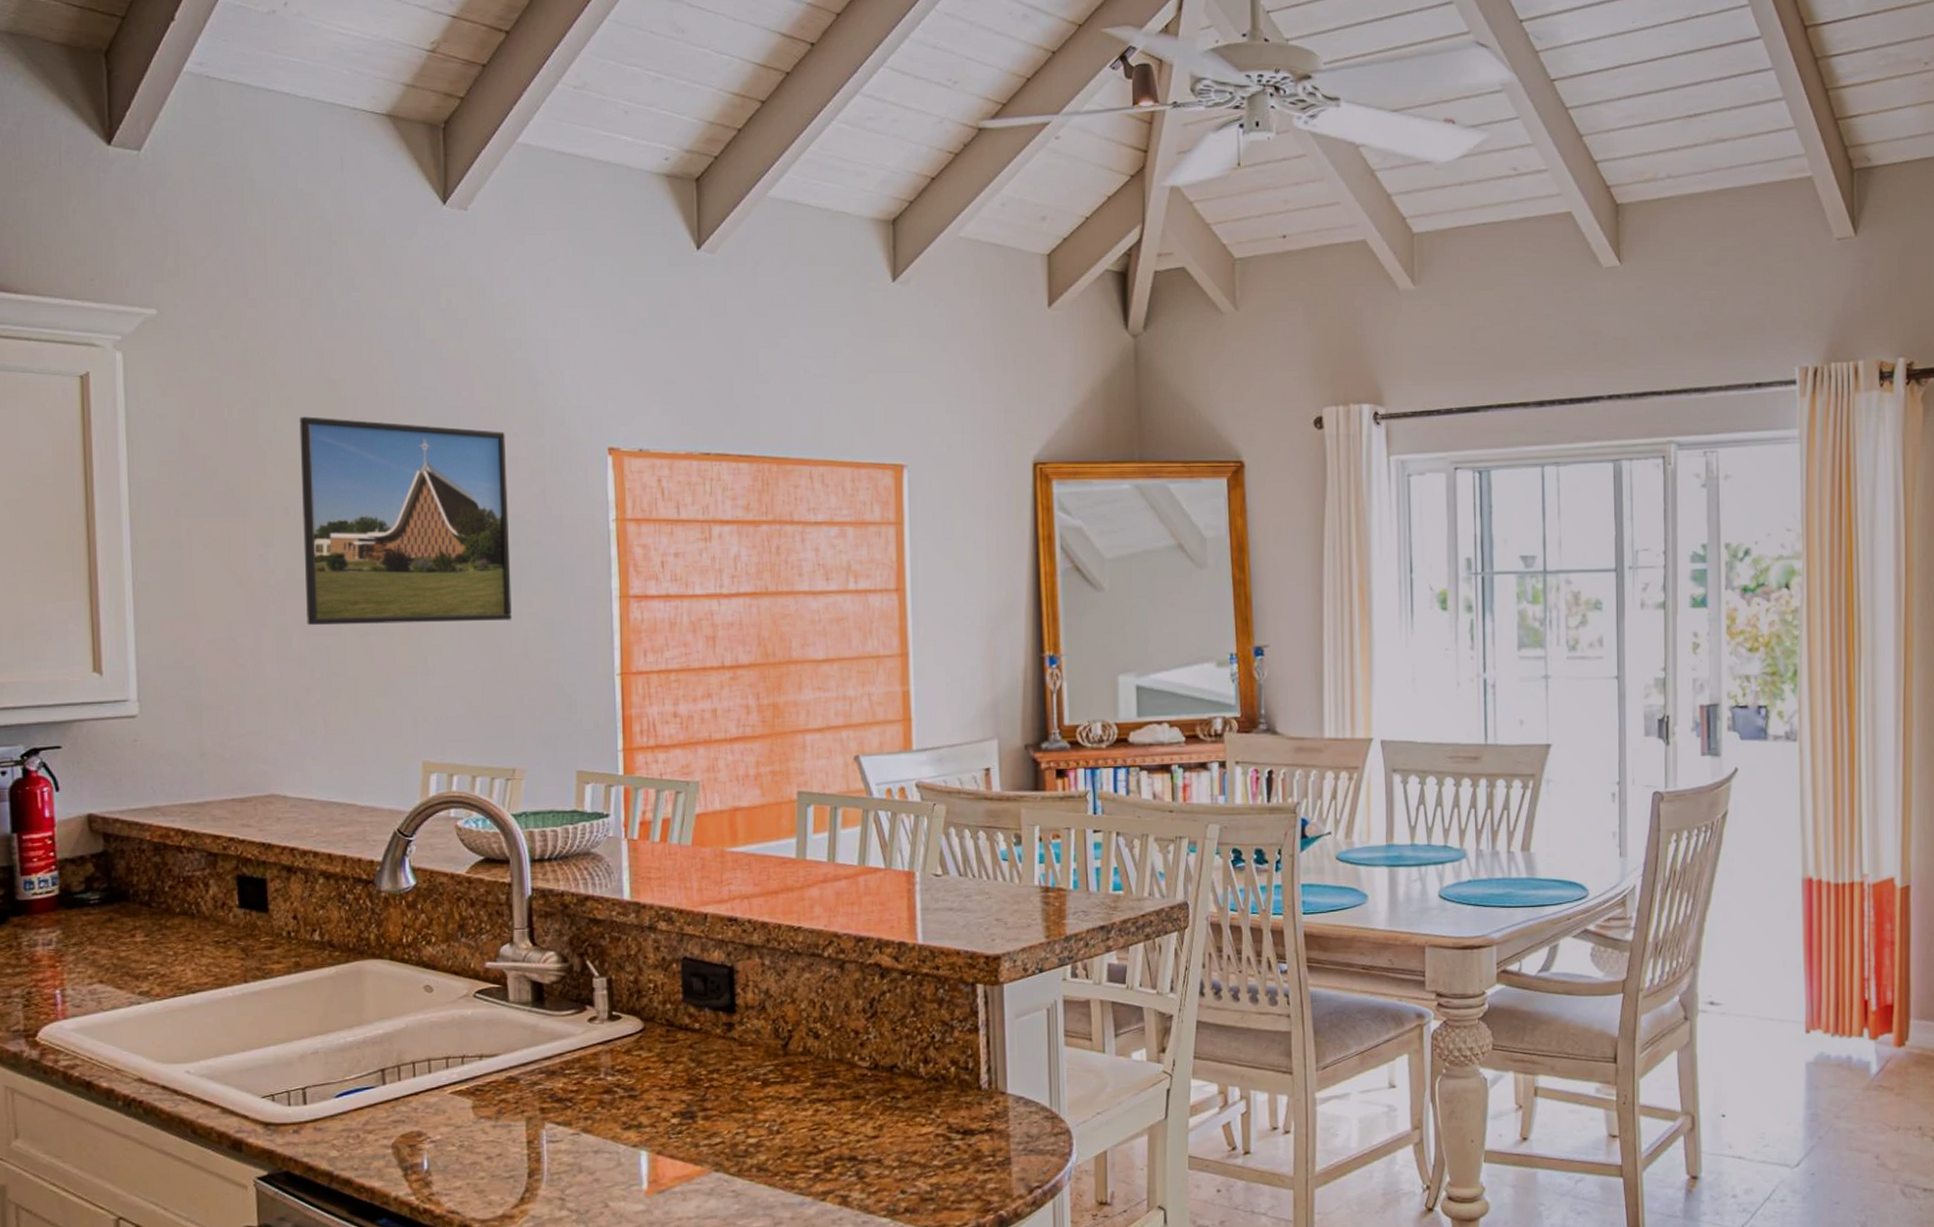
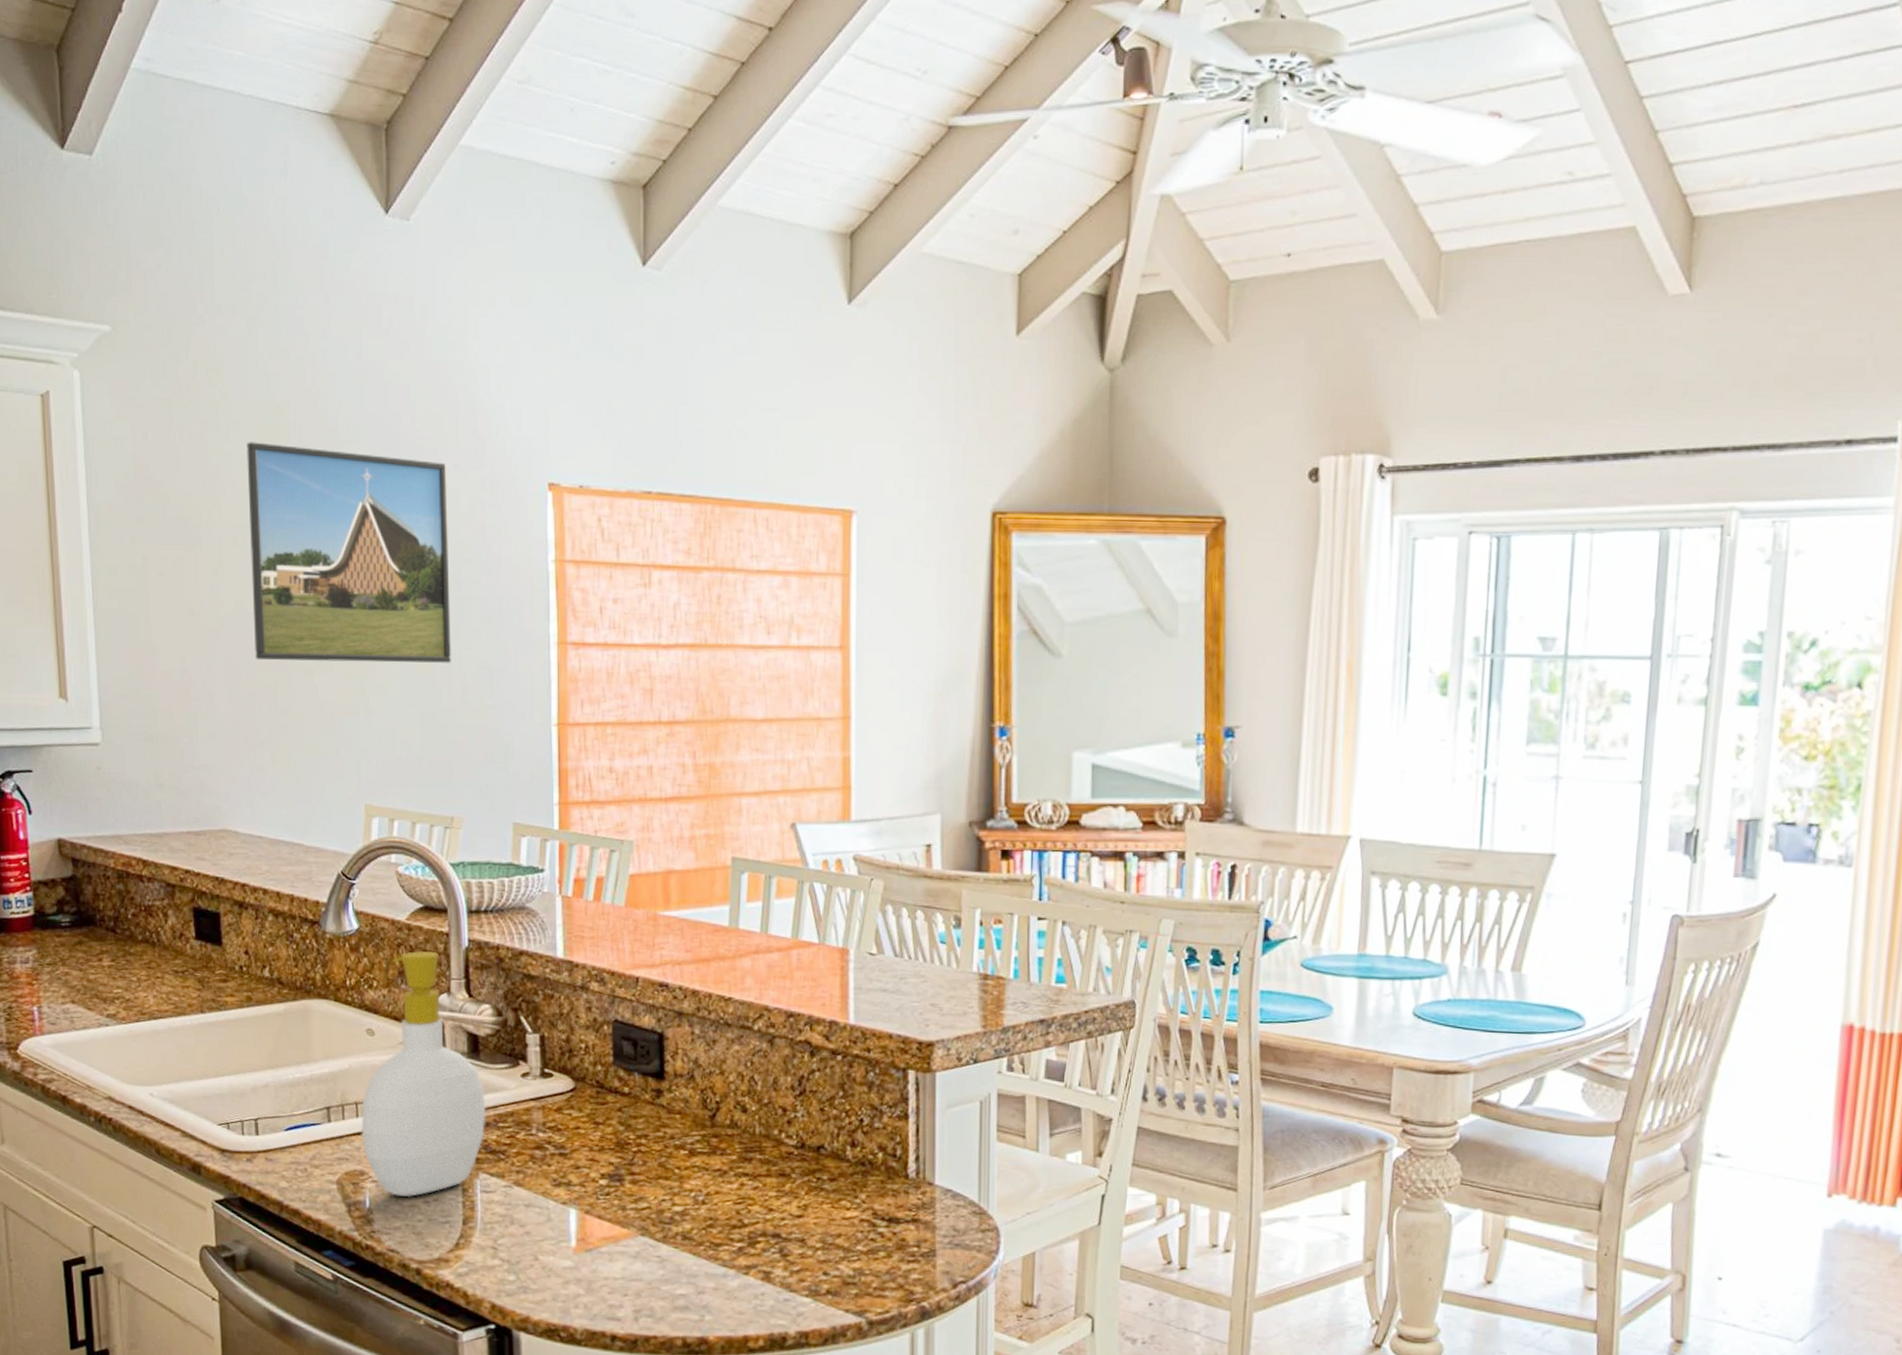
soap bottle: none [418,902,552,1155] -> present [361,950,486,1198]

